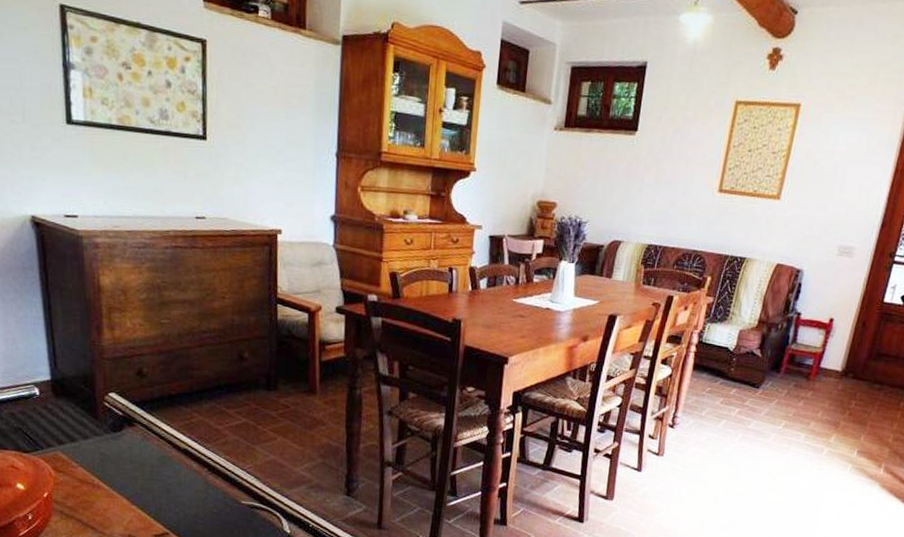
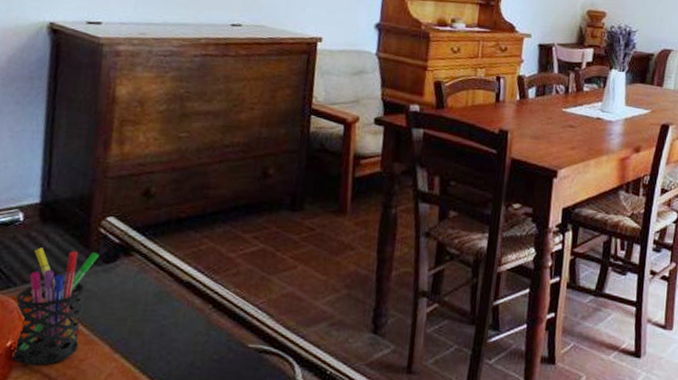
pen holder: none [45,418,107,514] -> present [11,247,99,367]

